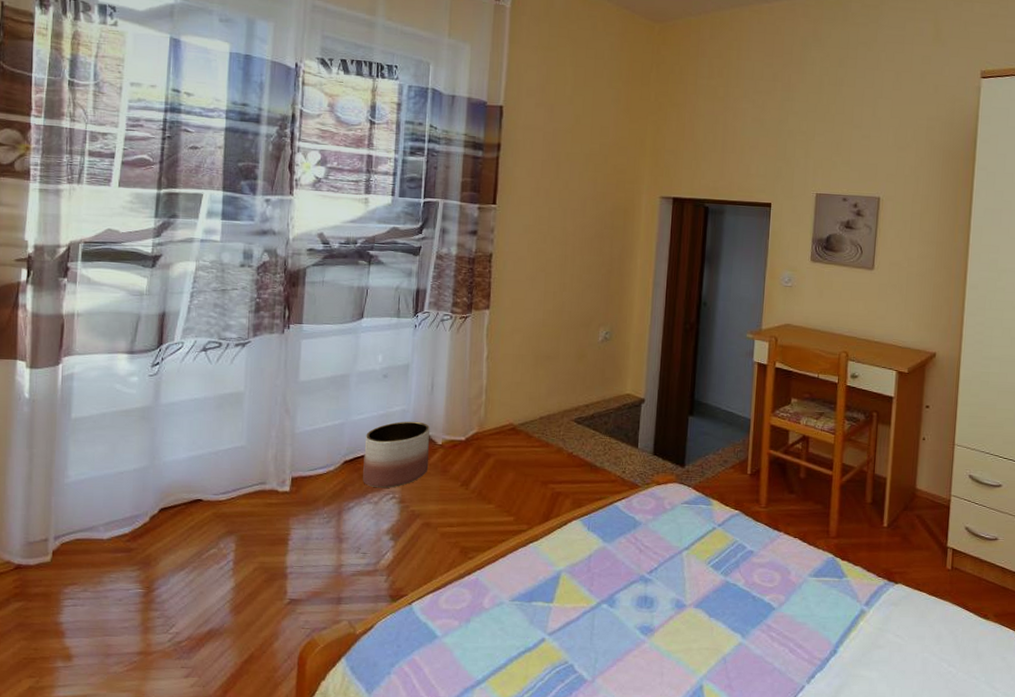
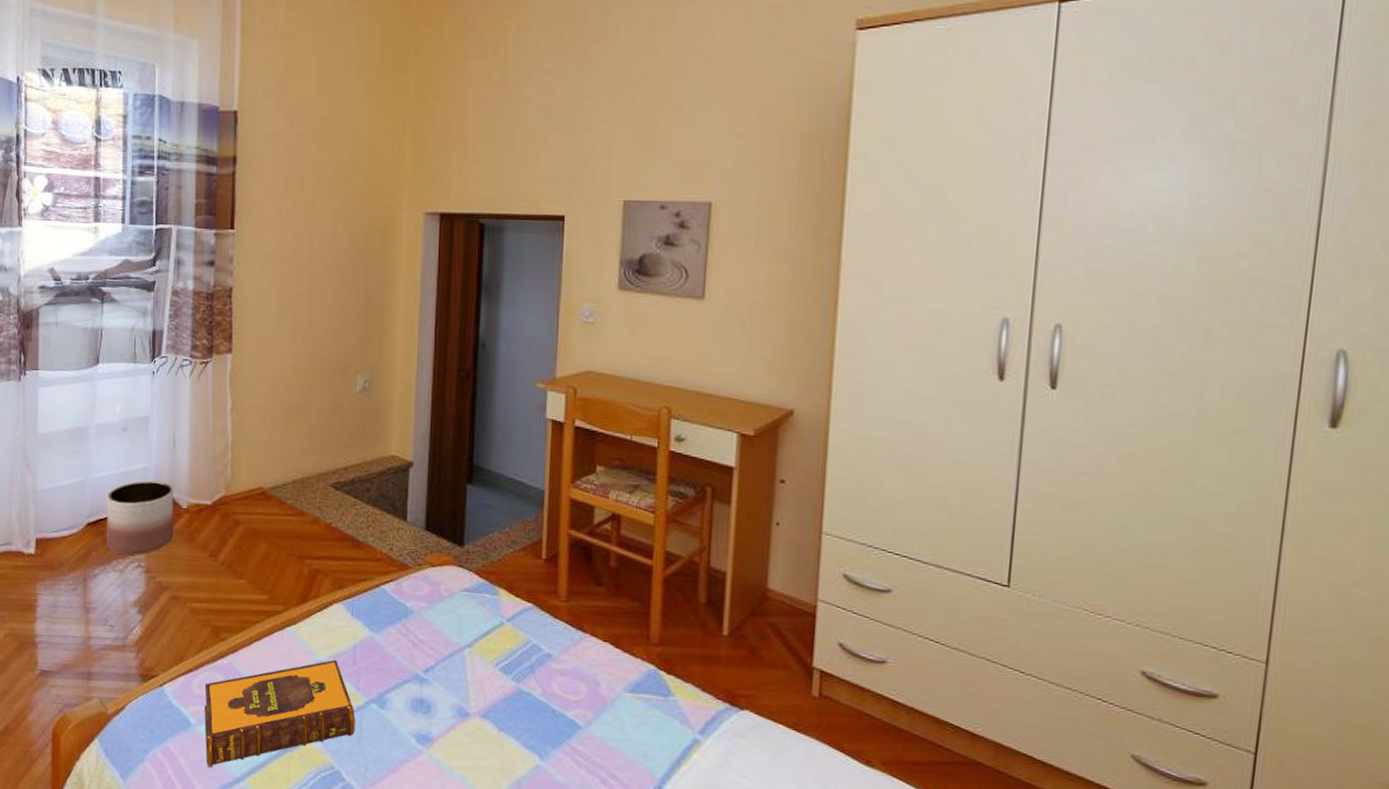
hardback book: none [450,568,588,674] -> present [204,659,355,768]

